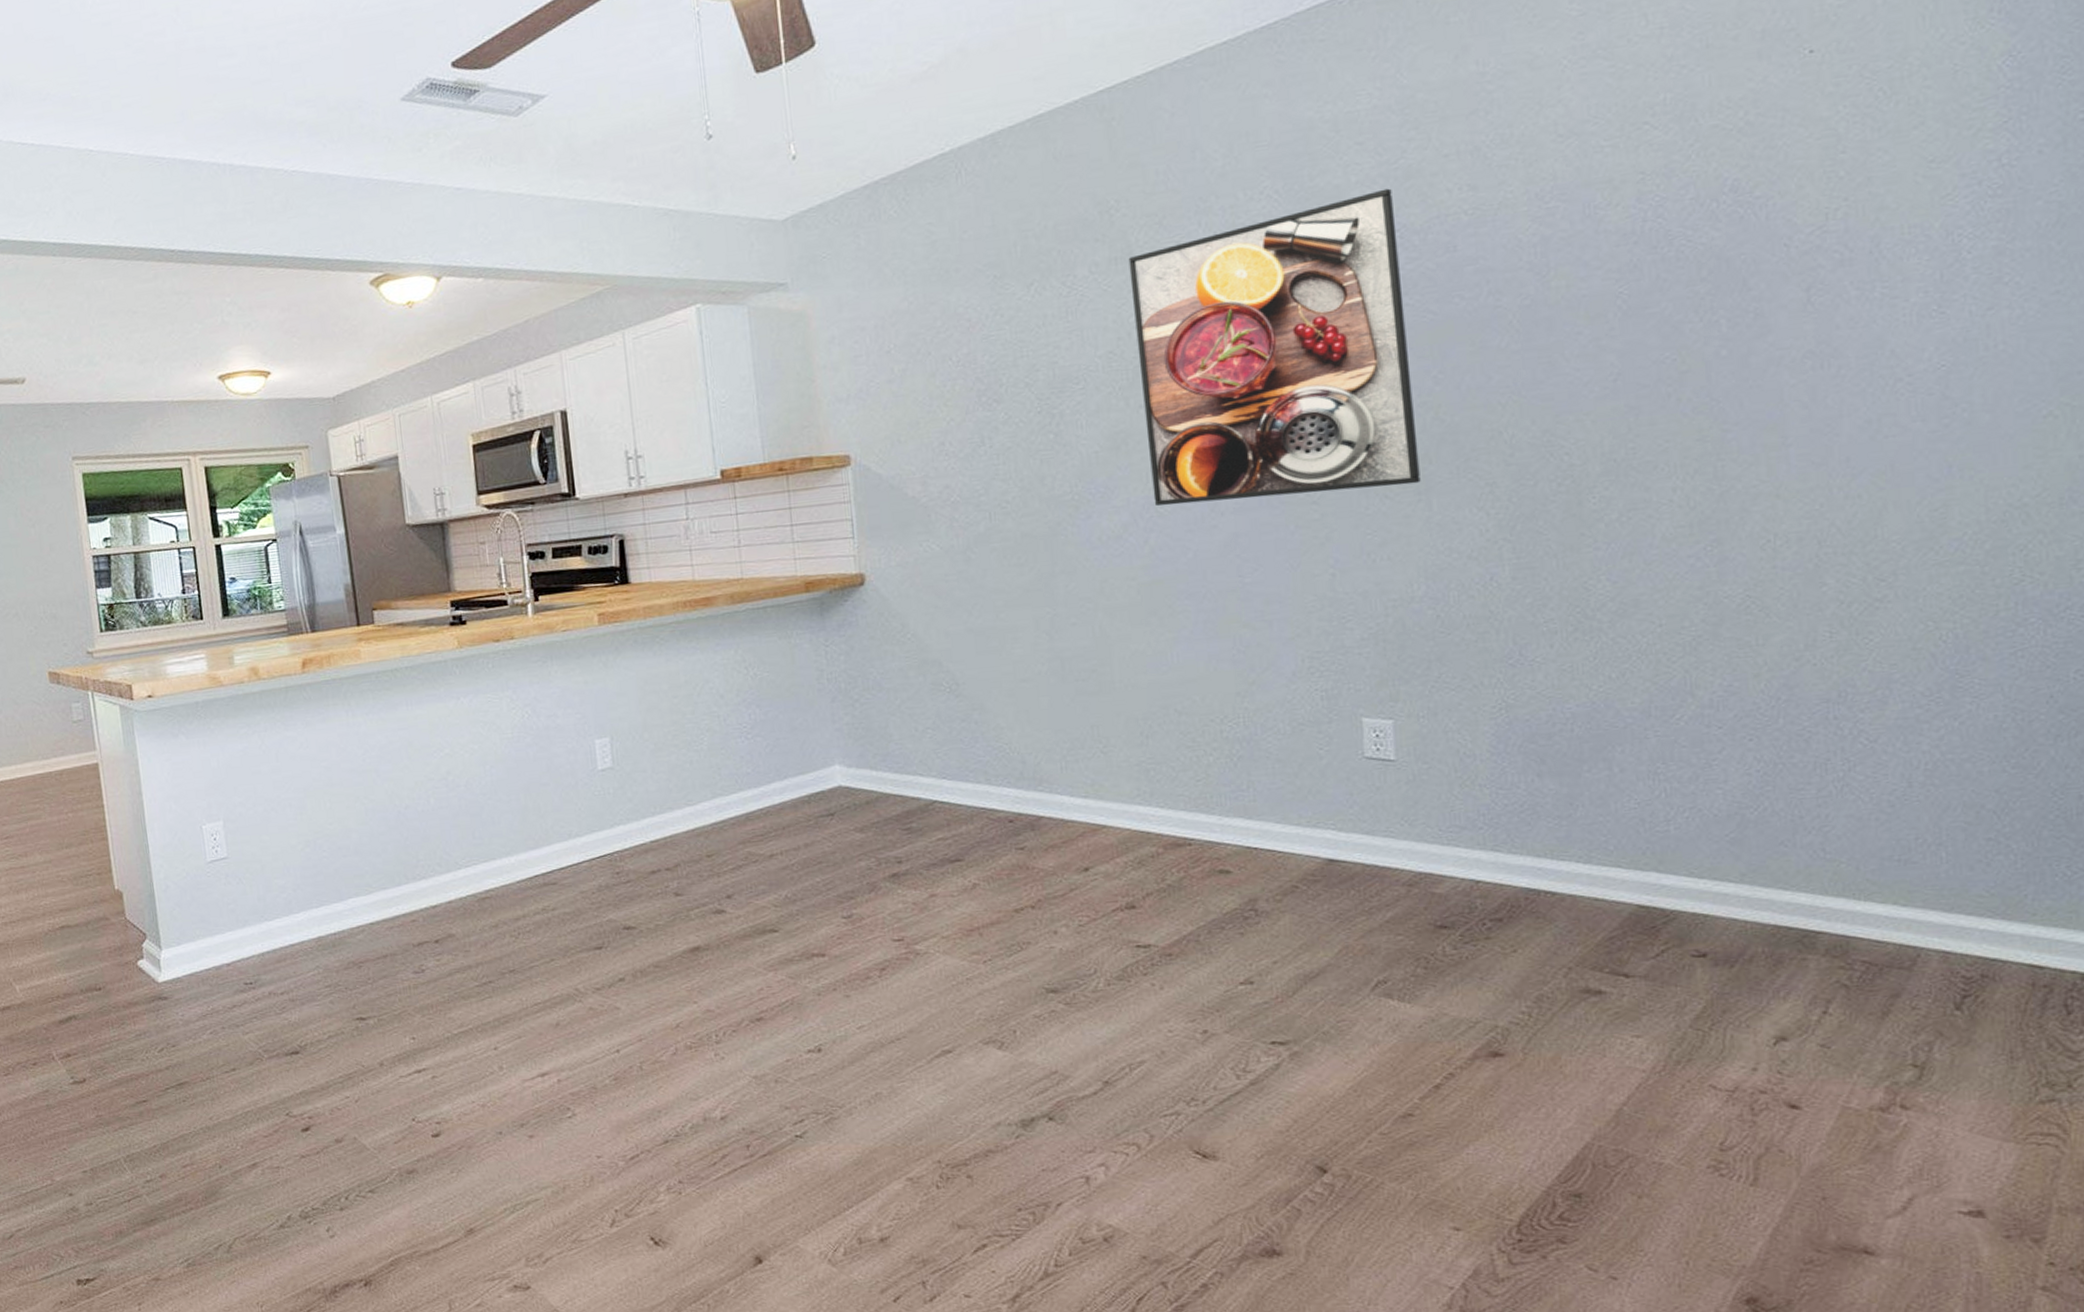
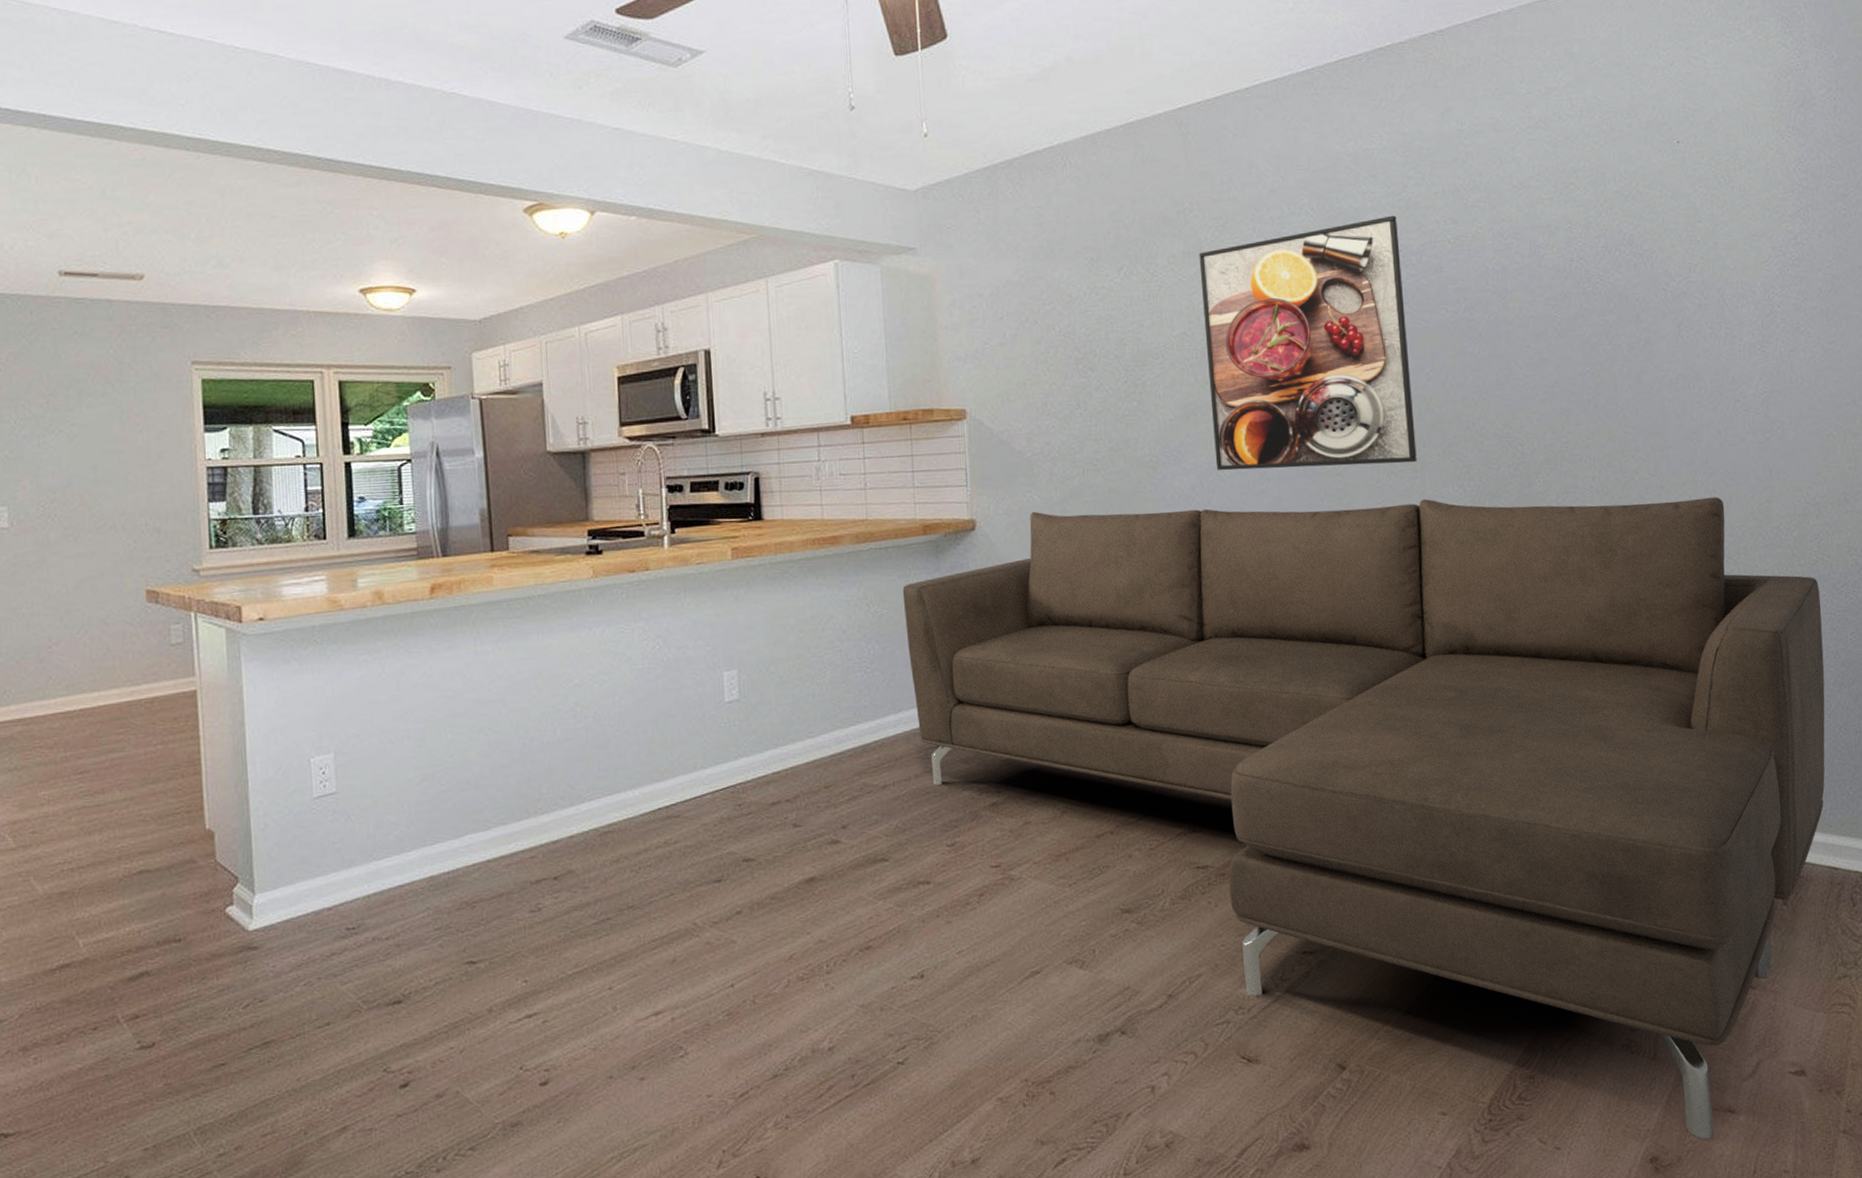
sofa: none [784,504,2030,1284] -> present [902,497,1825,1140]

